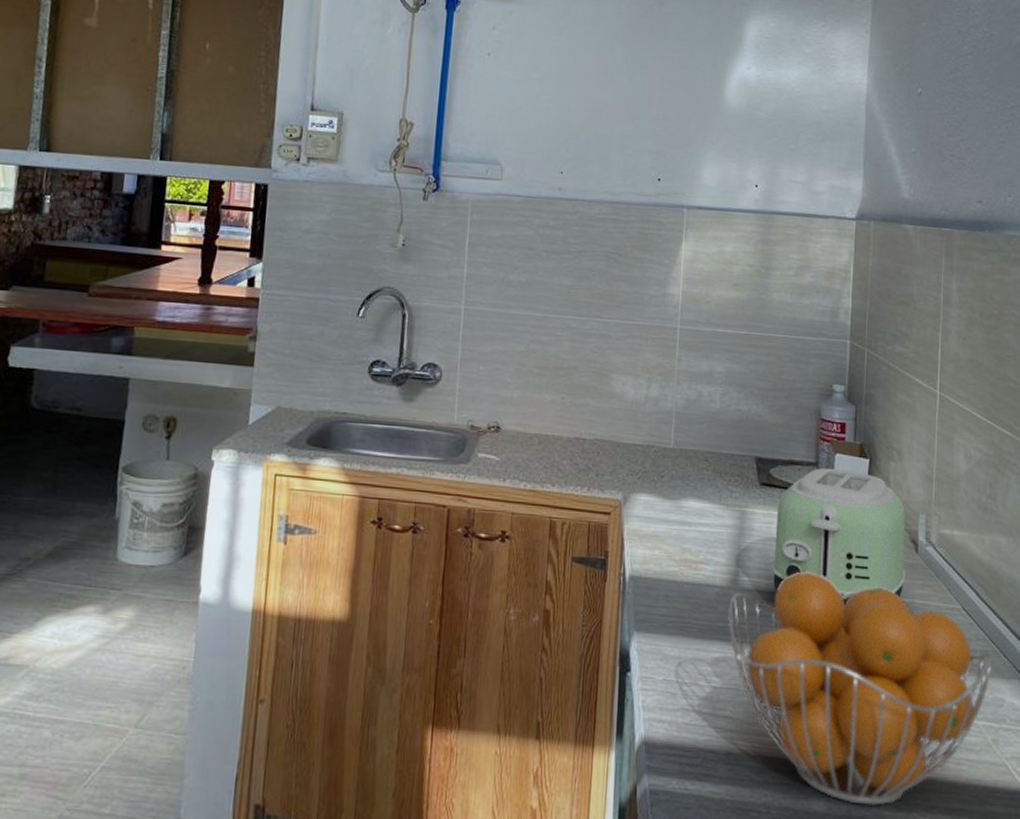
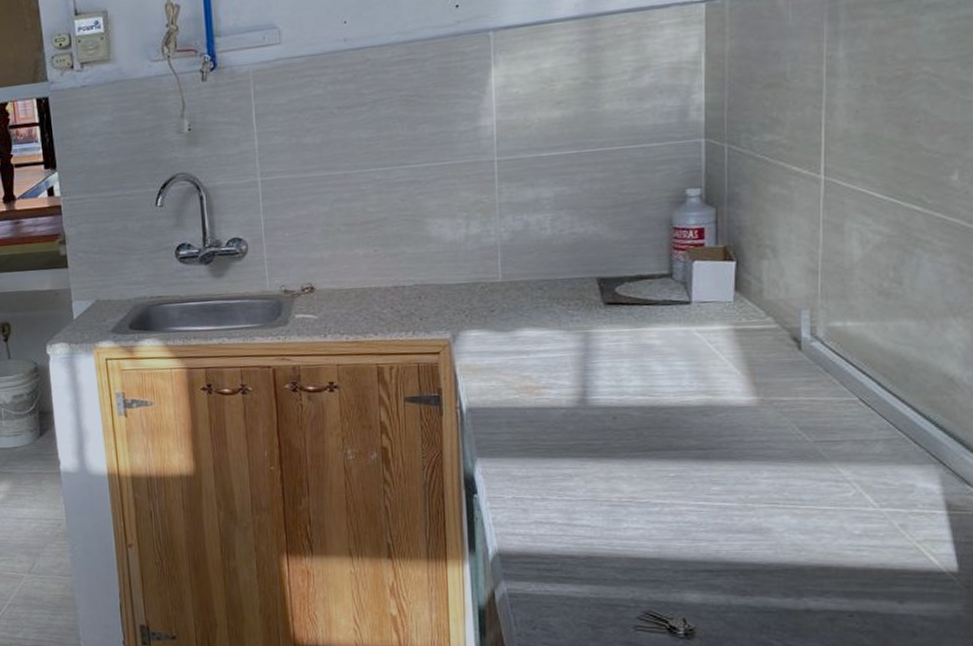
fruit basket: present [727,571,994,806] -> none [576,383,902,594]
toaster: present [771,467,906,608] -> none [623,276,787,413]

